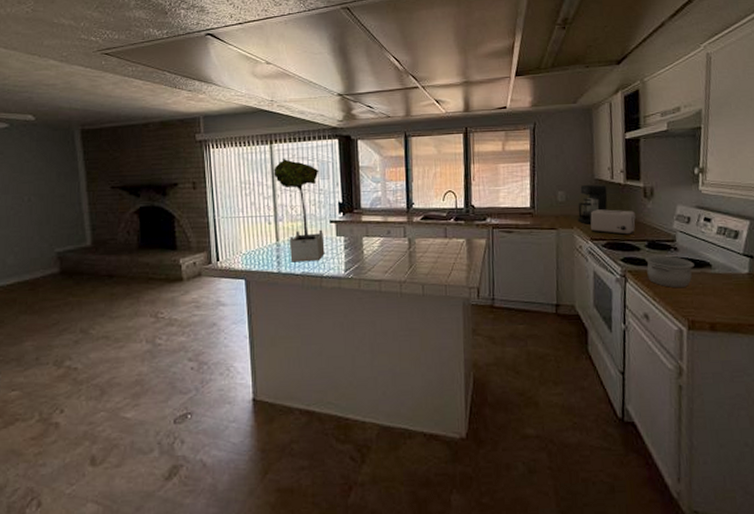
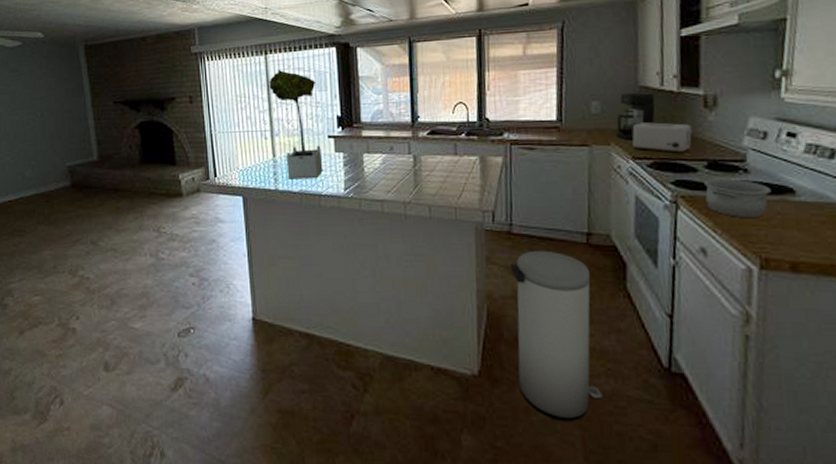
pedal bin: none [492,321,572,473] -> present [509,250,604,421]

